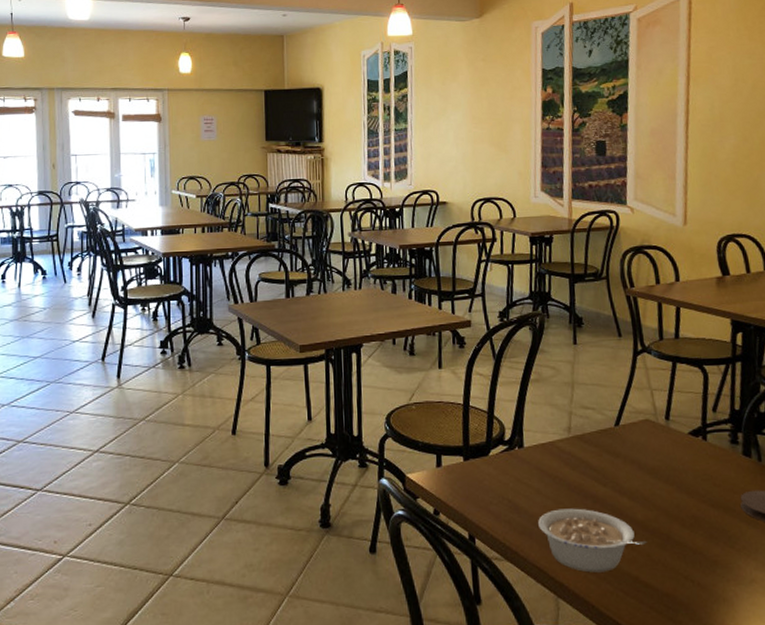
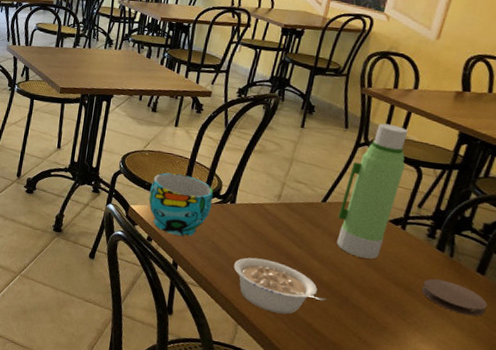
cup: none [425,425,499,501] -> present [148,173,214,237]
water bottle: none [635,324,689,483] -> present [337,123,408,259]

